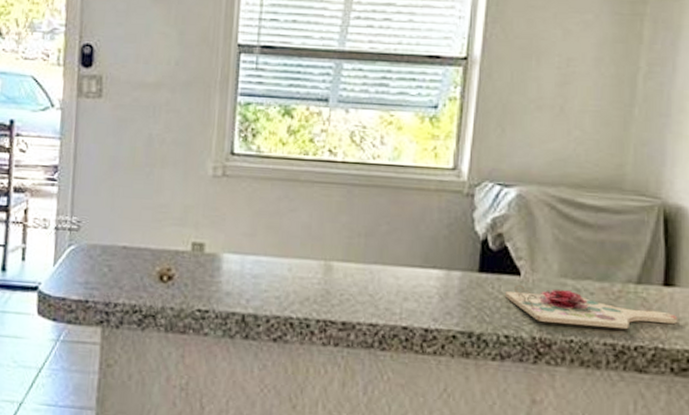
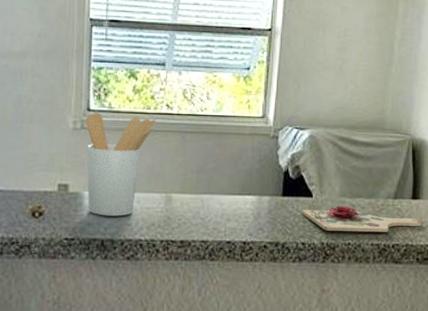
utensil holder: none [227,157,315,287] -> present [85,112,156,216]

